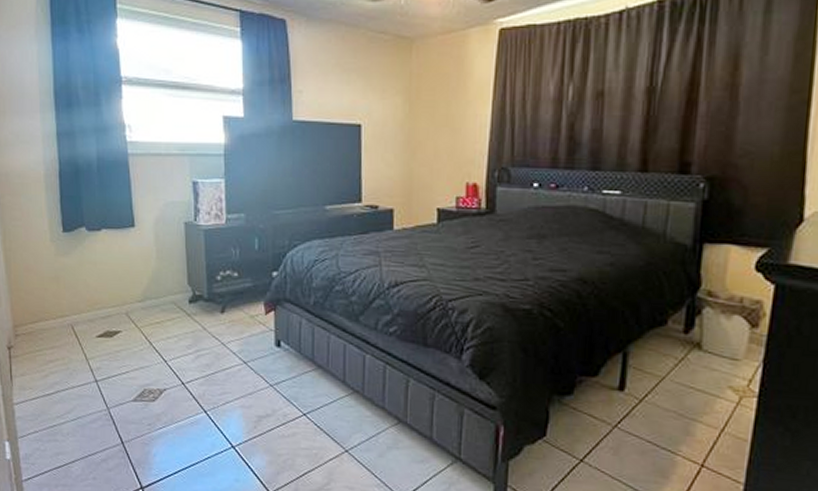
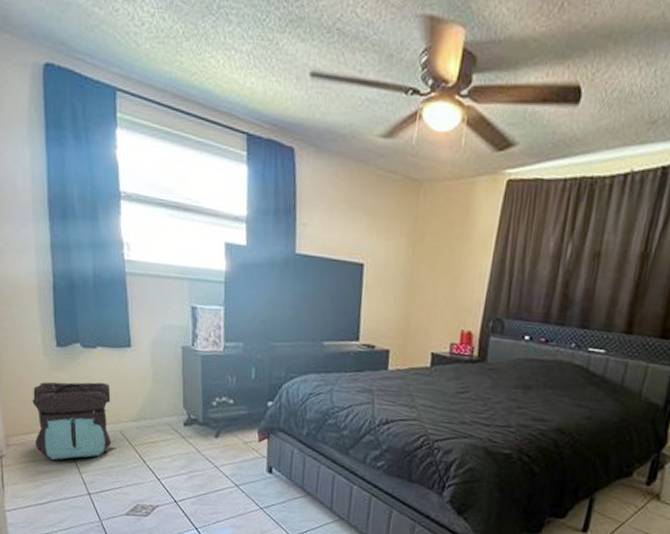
backpack: none [39,264,117,349] -> present [32,381,111,461]

